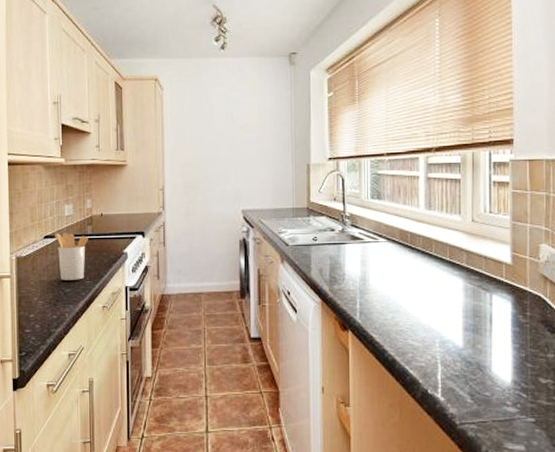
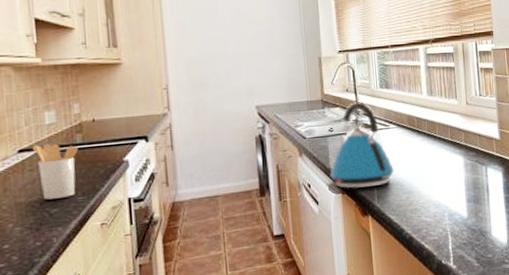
kettle: none [310,212,380,301] -> present [330,102,394,189]

